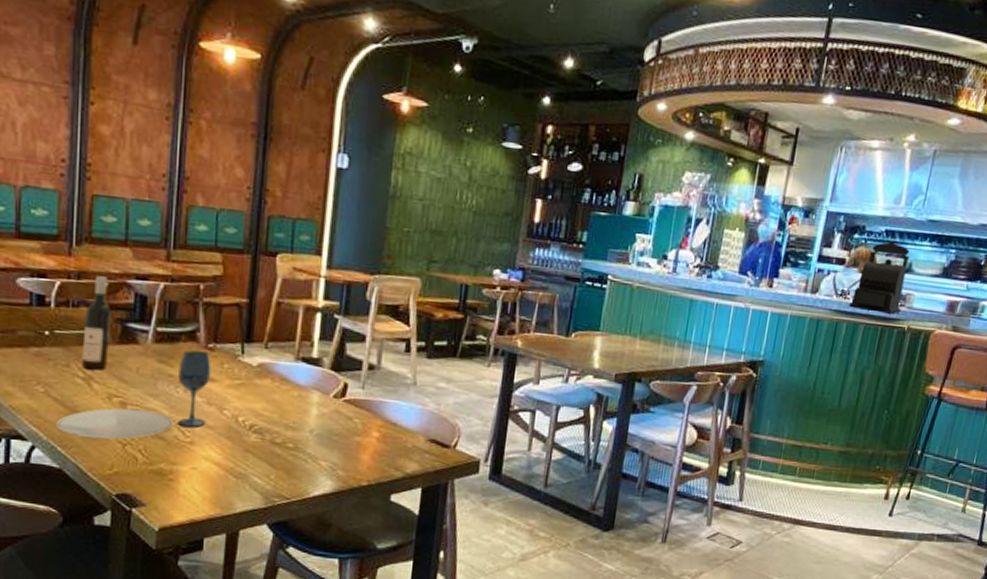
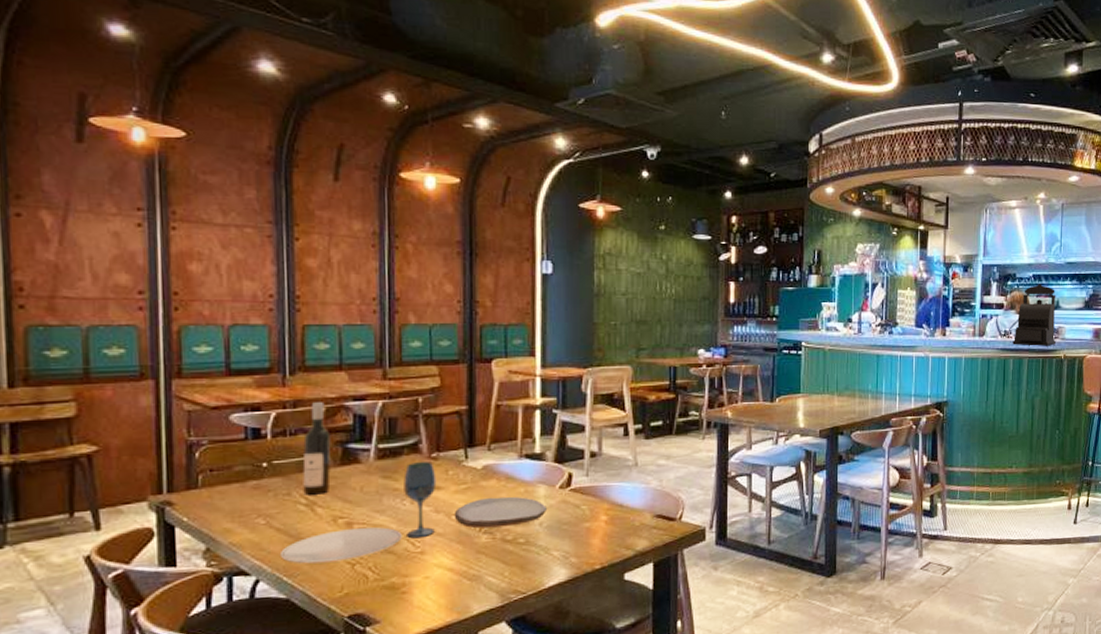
plate: none [225,396,320,430] -> present [454,496,548,529]

